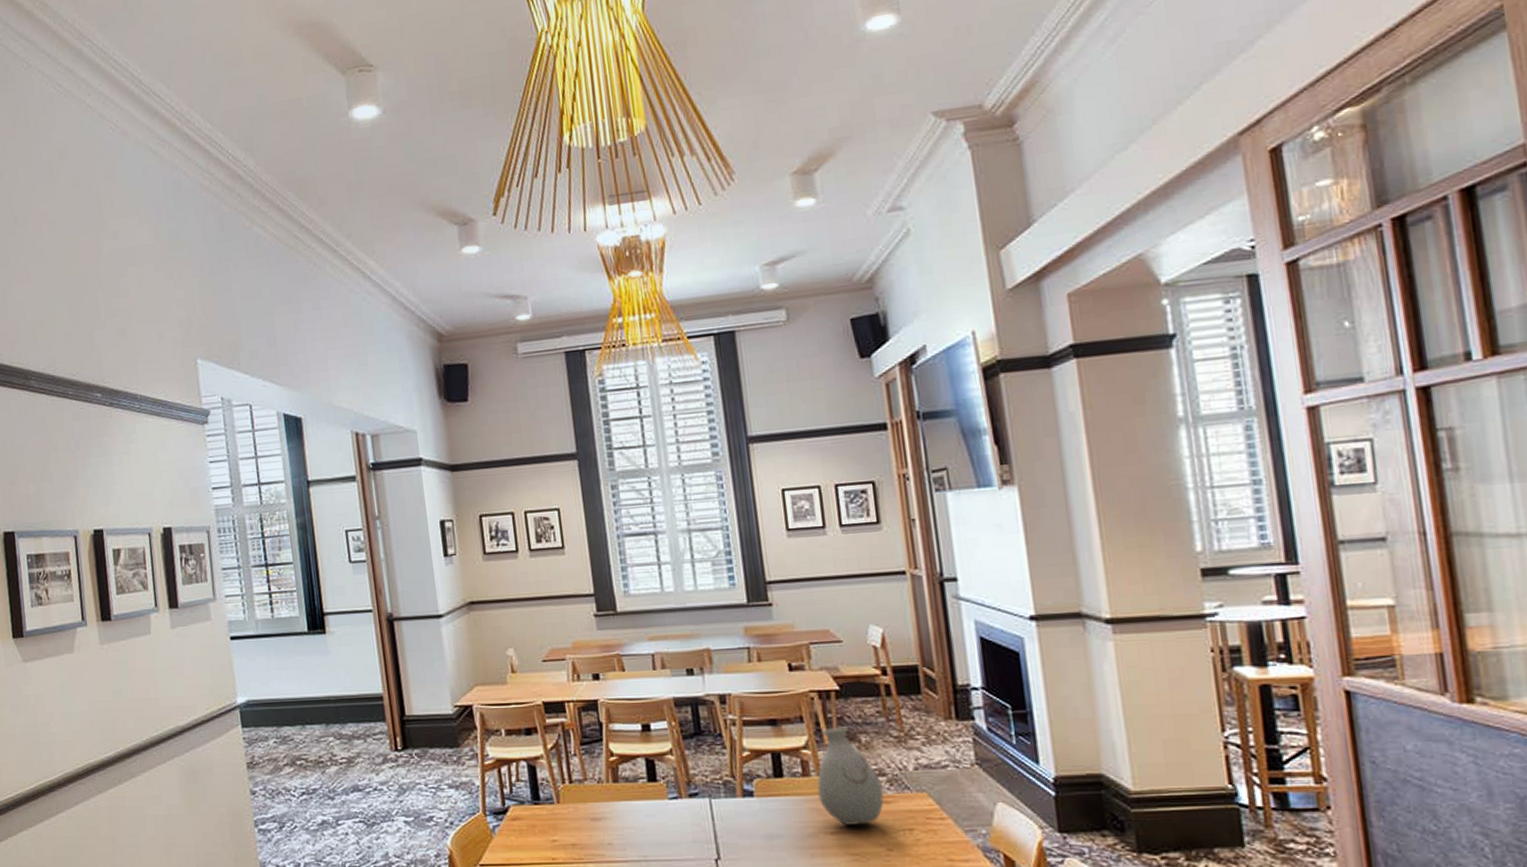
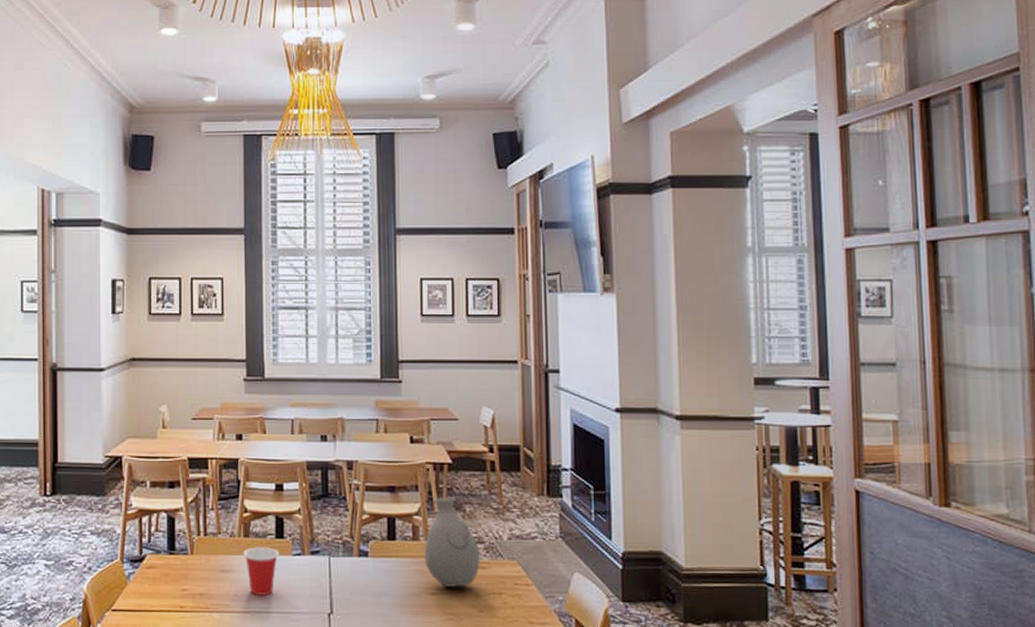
cup: none [613,792,654,843] -> present [243,547,279,596]

